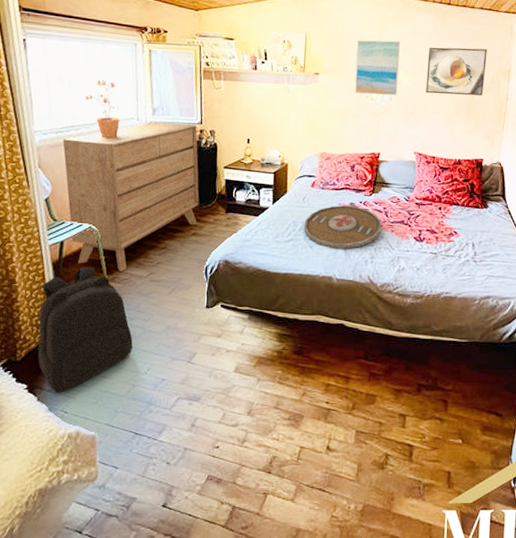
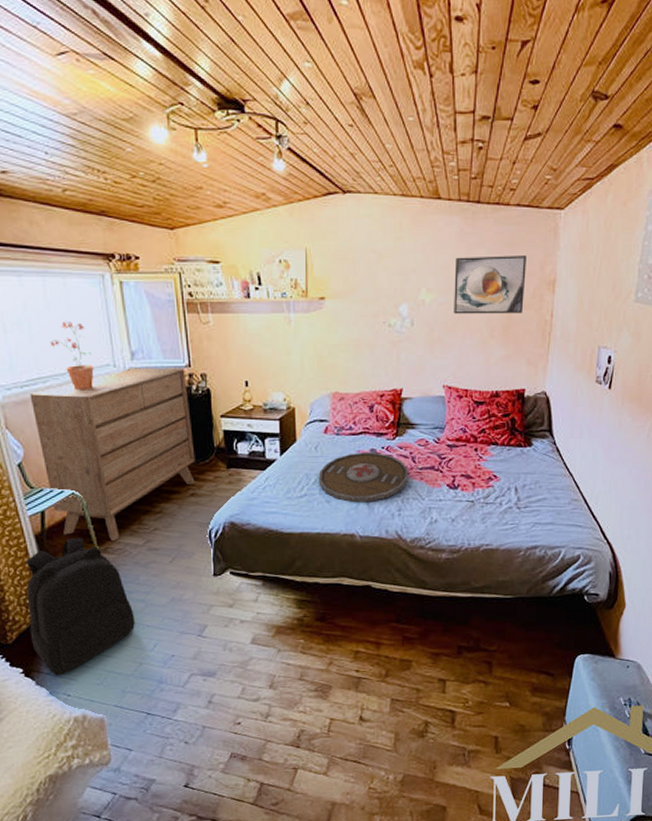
wall art: present [355,40,401,96] -> none [367,252,422,320]

